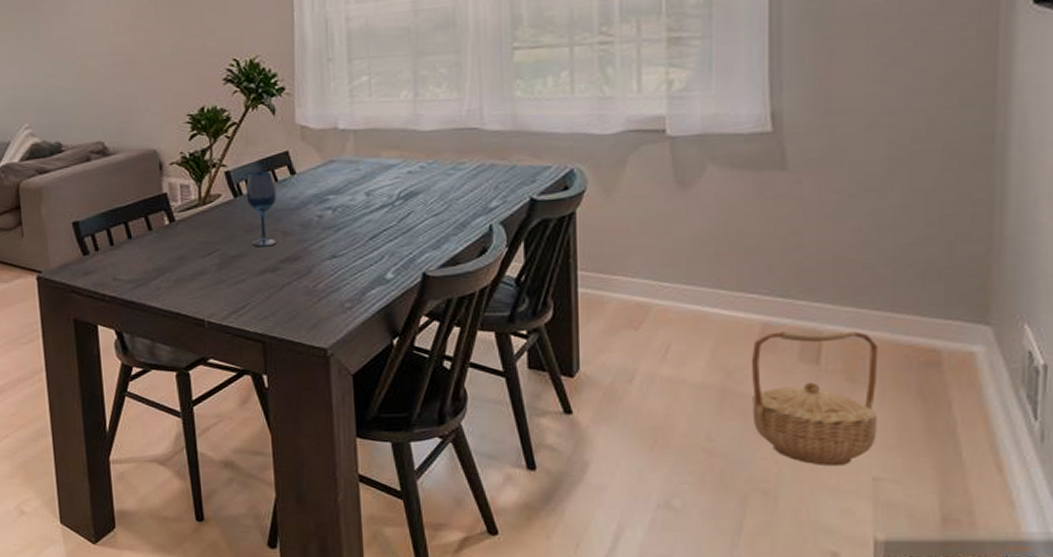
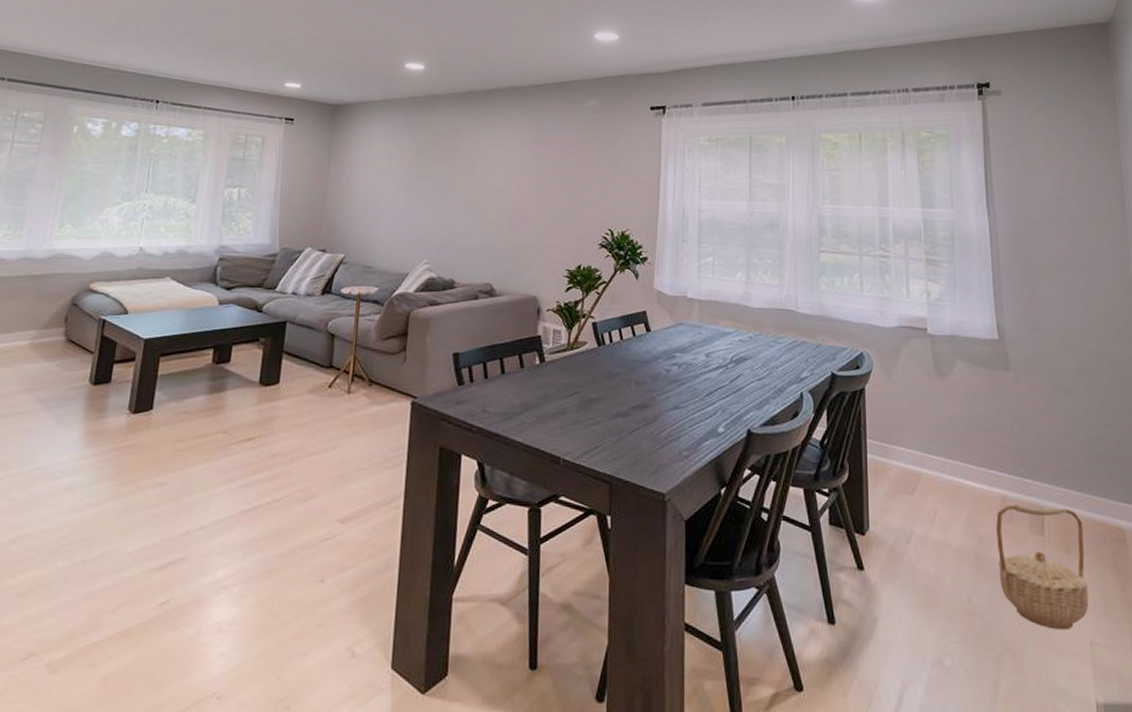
wineglass: present [246,170,277,247] -> none [608,325,634,394]

